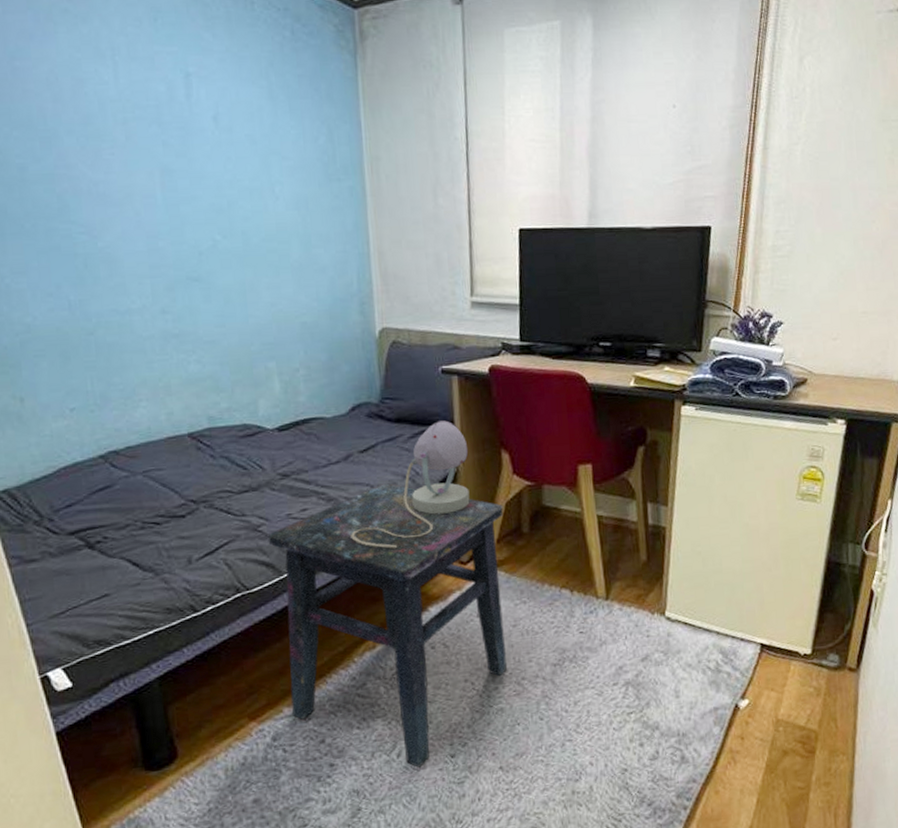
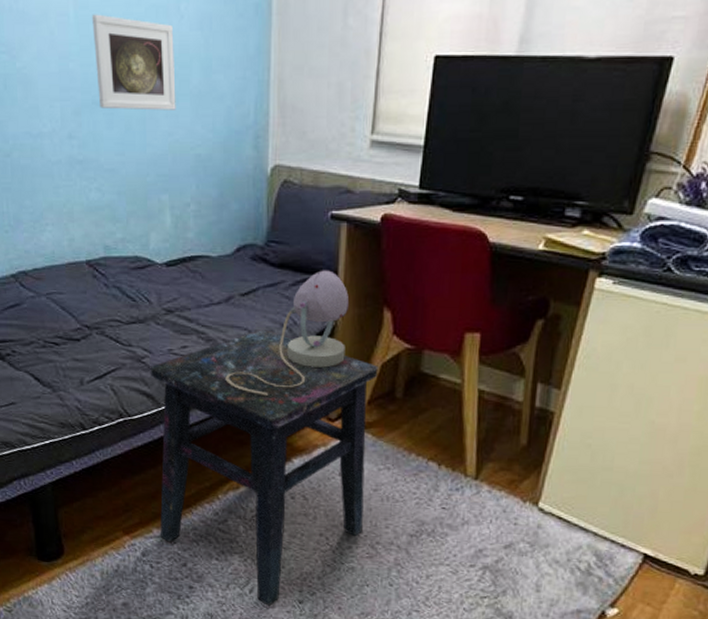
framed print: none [182,196,278,284] -> present [92,14,176,111]

